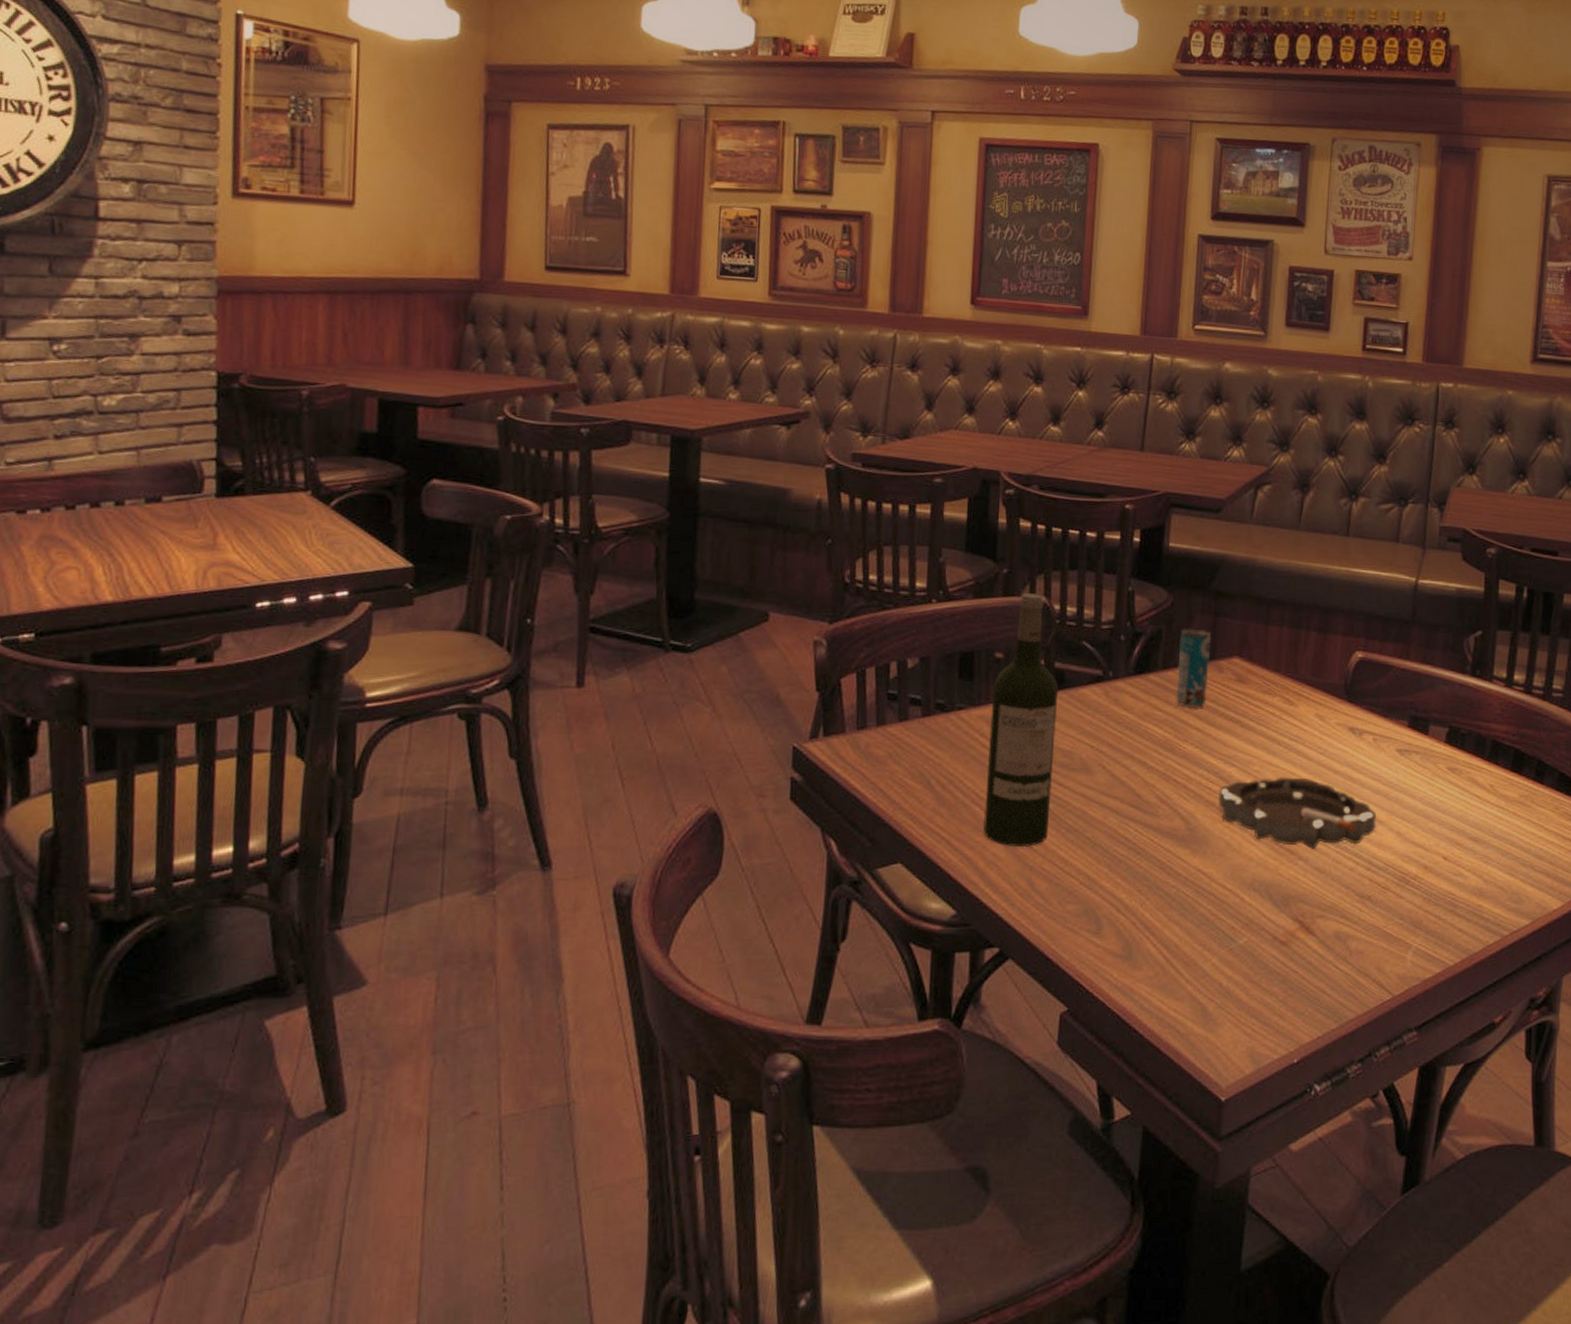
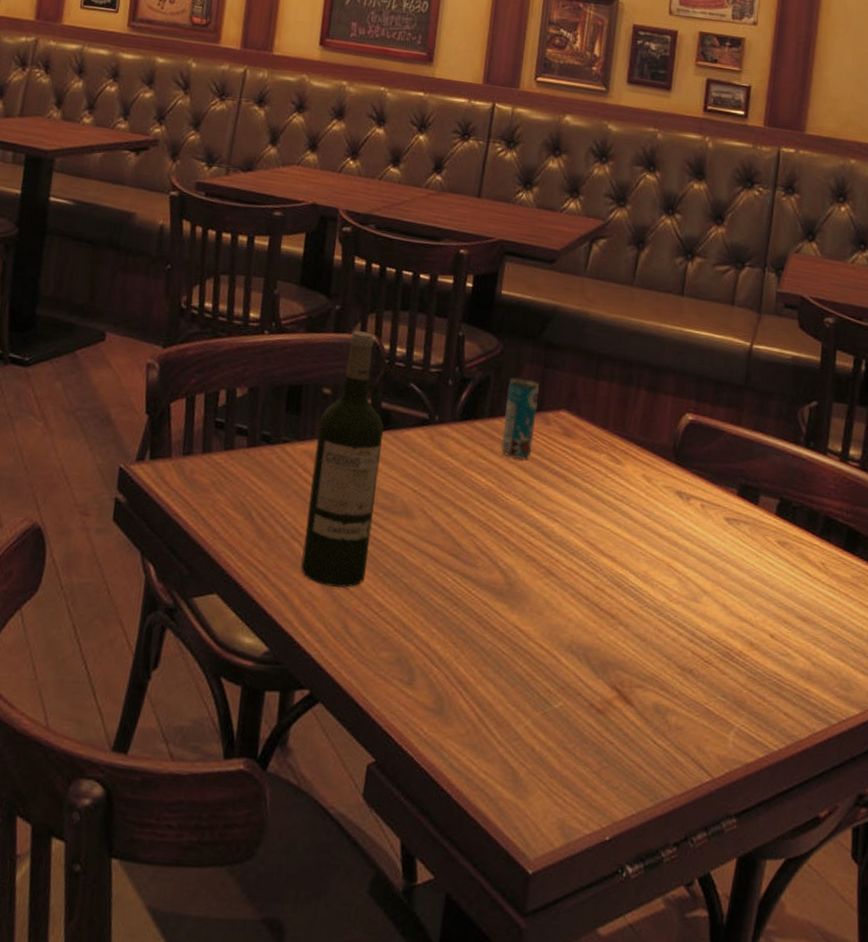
ashtray: present [1218,777,1377,850] -> none [539,536,702,616]

